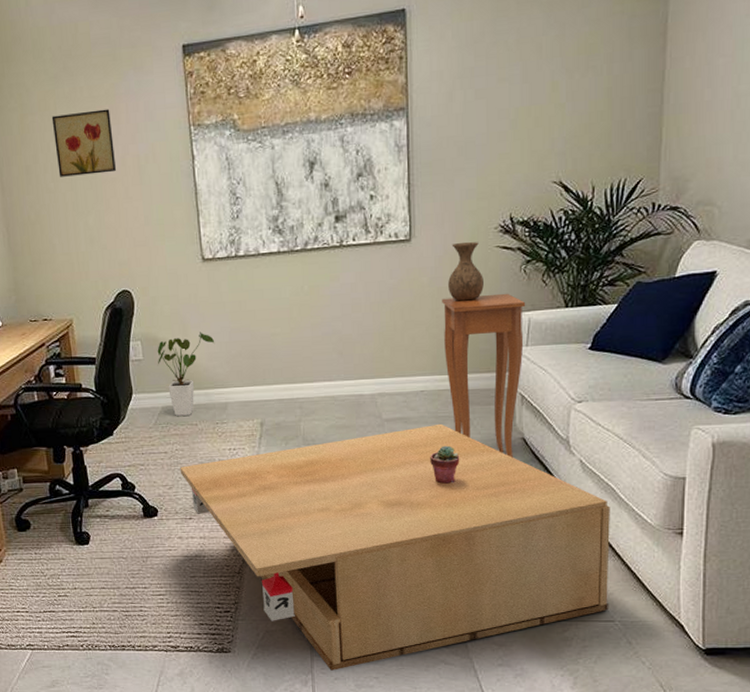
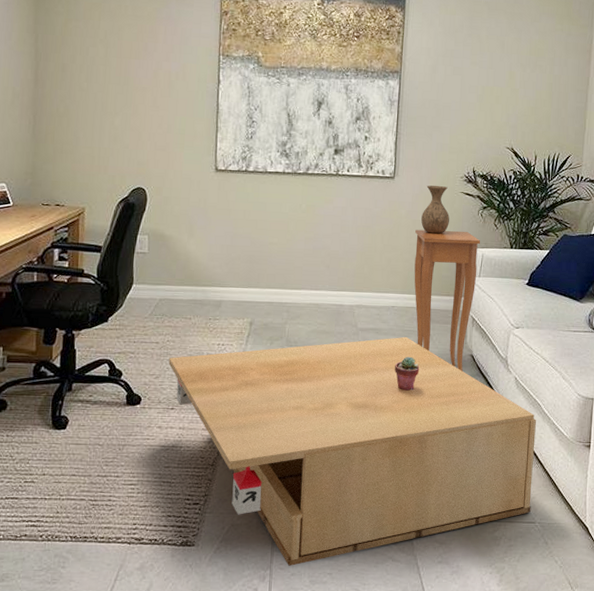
wall art: present [51,109,117,177] -> none [93,25,150,83]
house plant: present [157,332,215,416] -> none [162,233,218,309]

